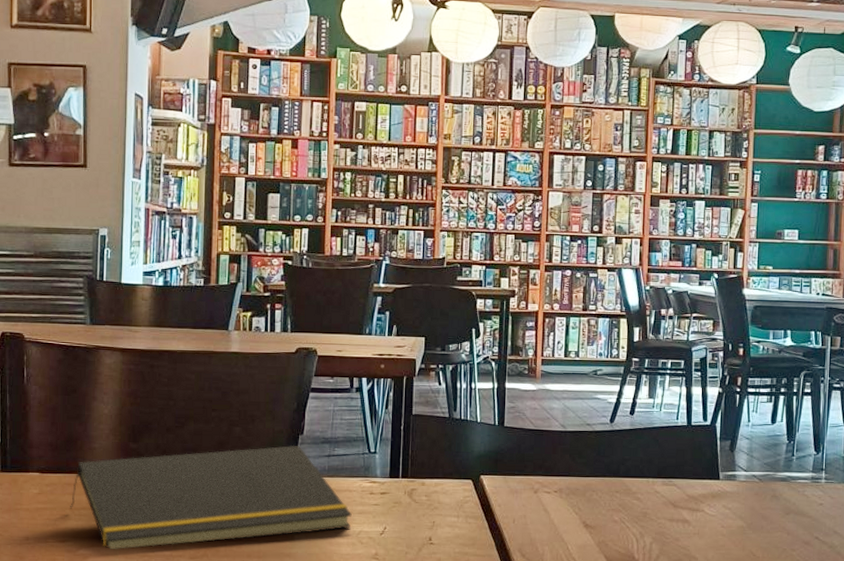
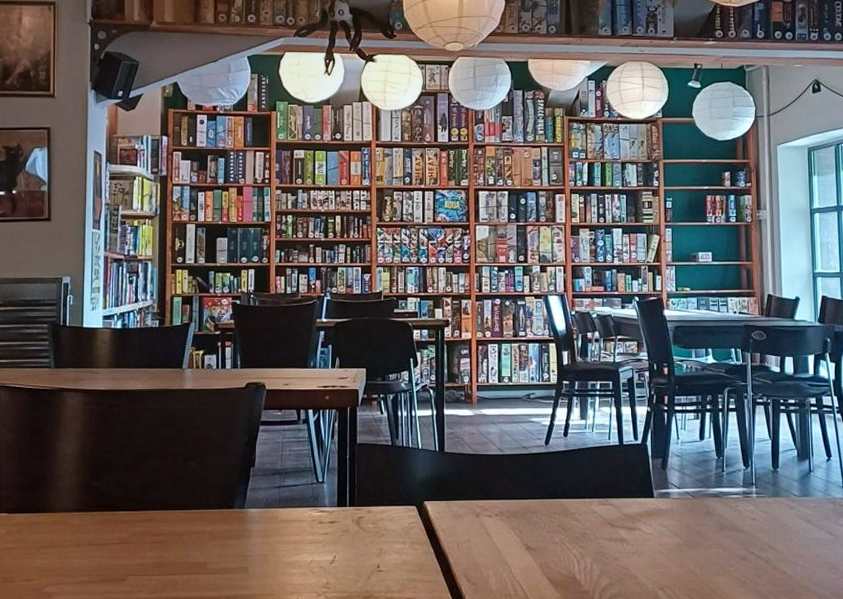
notepad: present [70,445,352,549] -> none [36,477,303,586]

